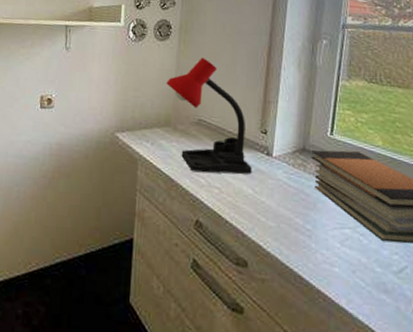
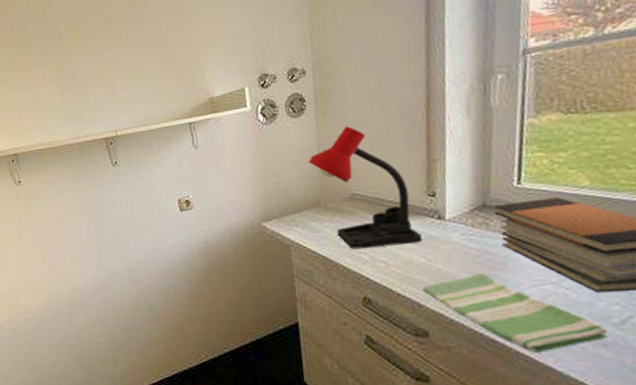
dish towel: none [246,210,388,293] -> present [421,273,608,353]

